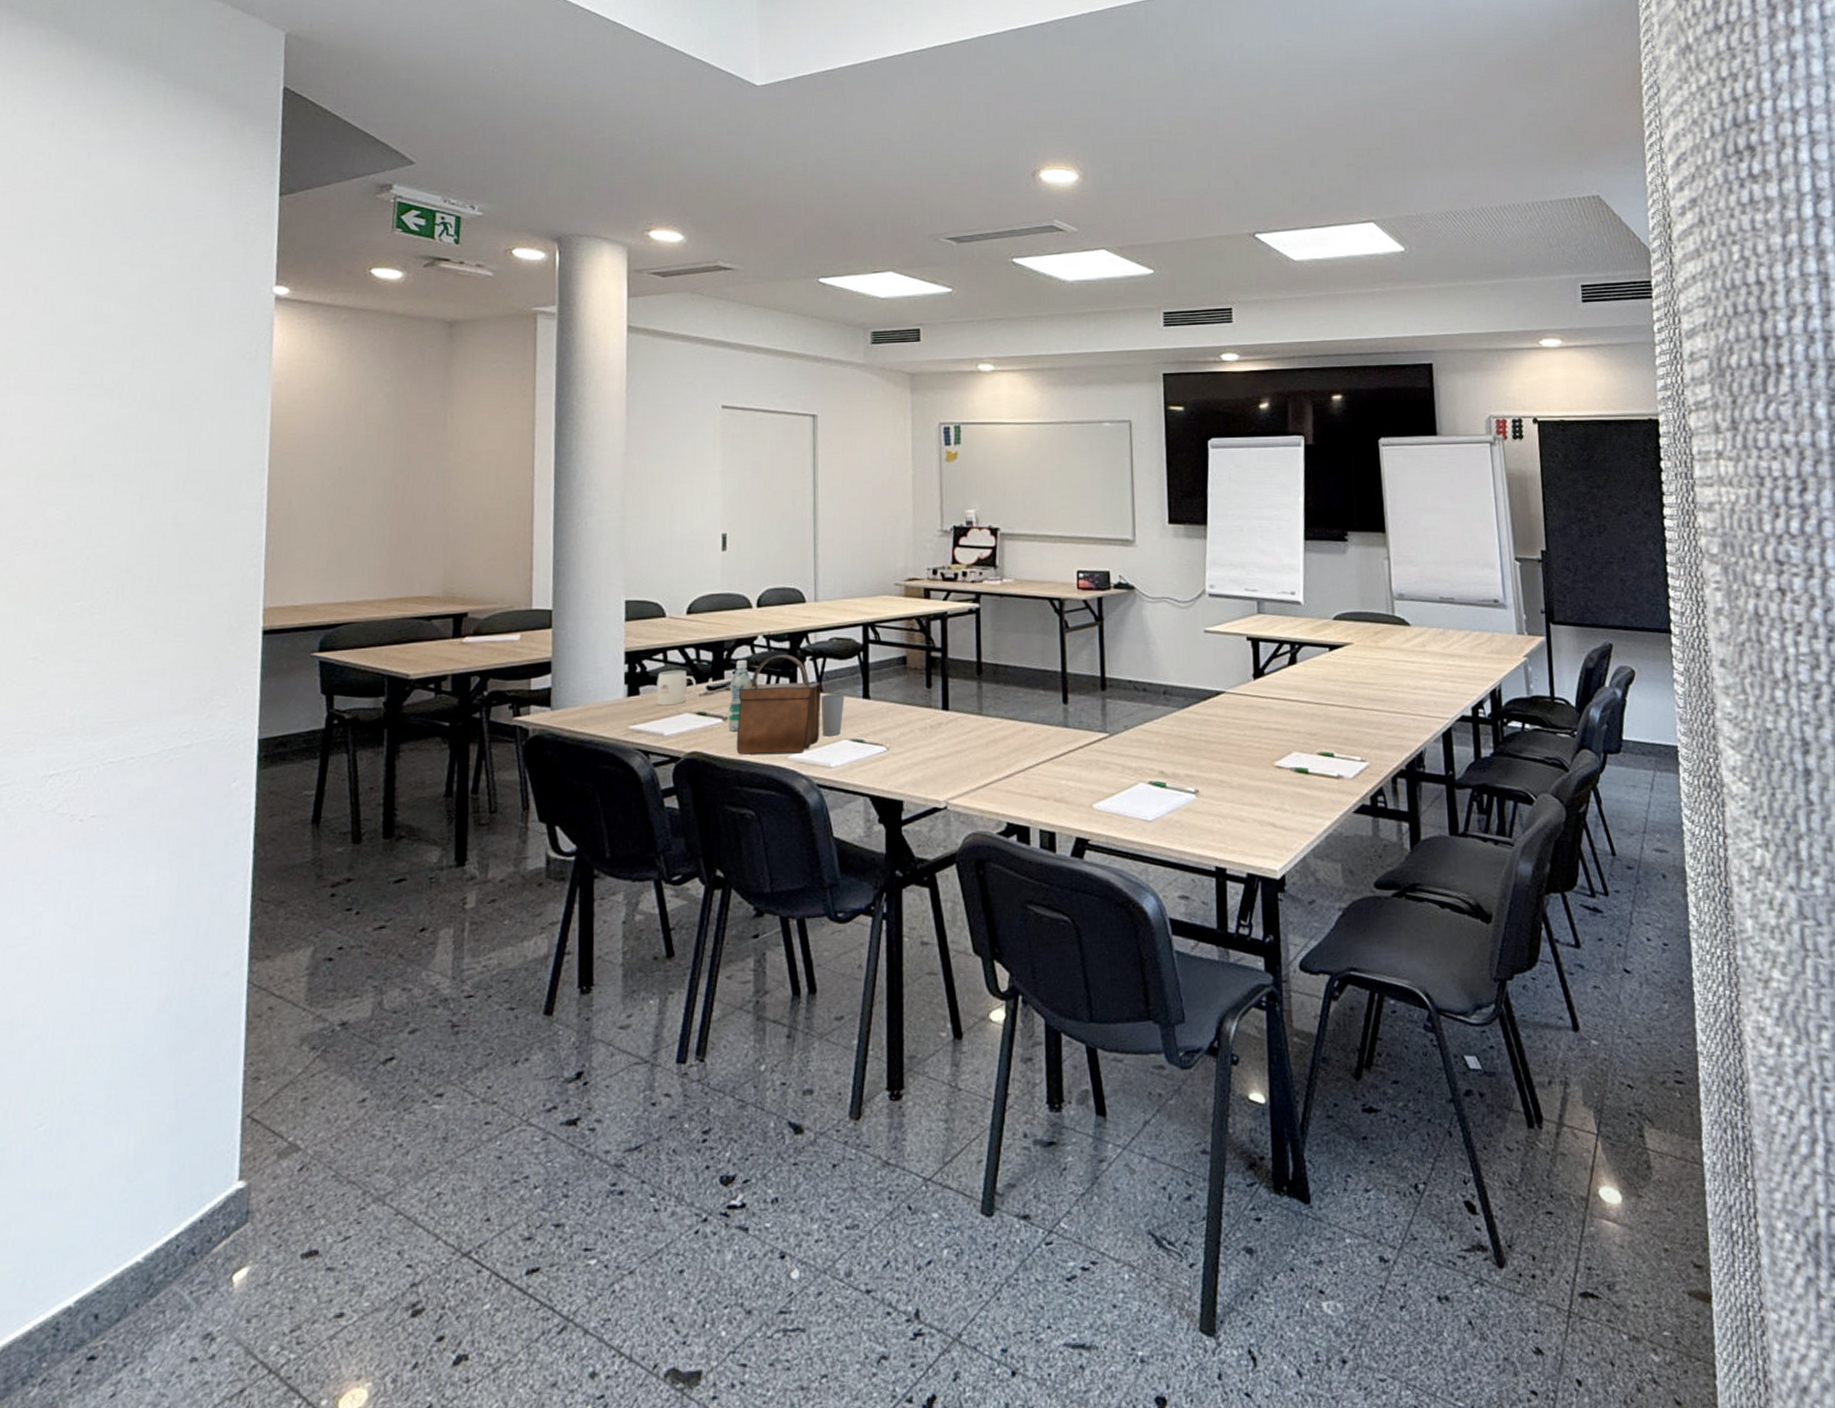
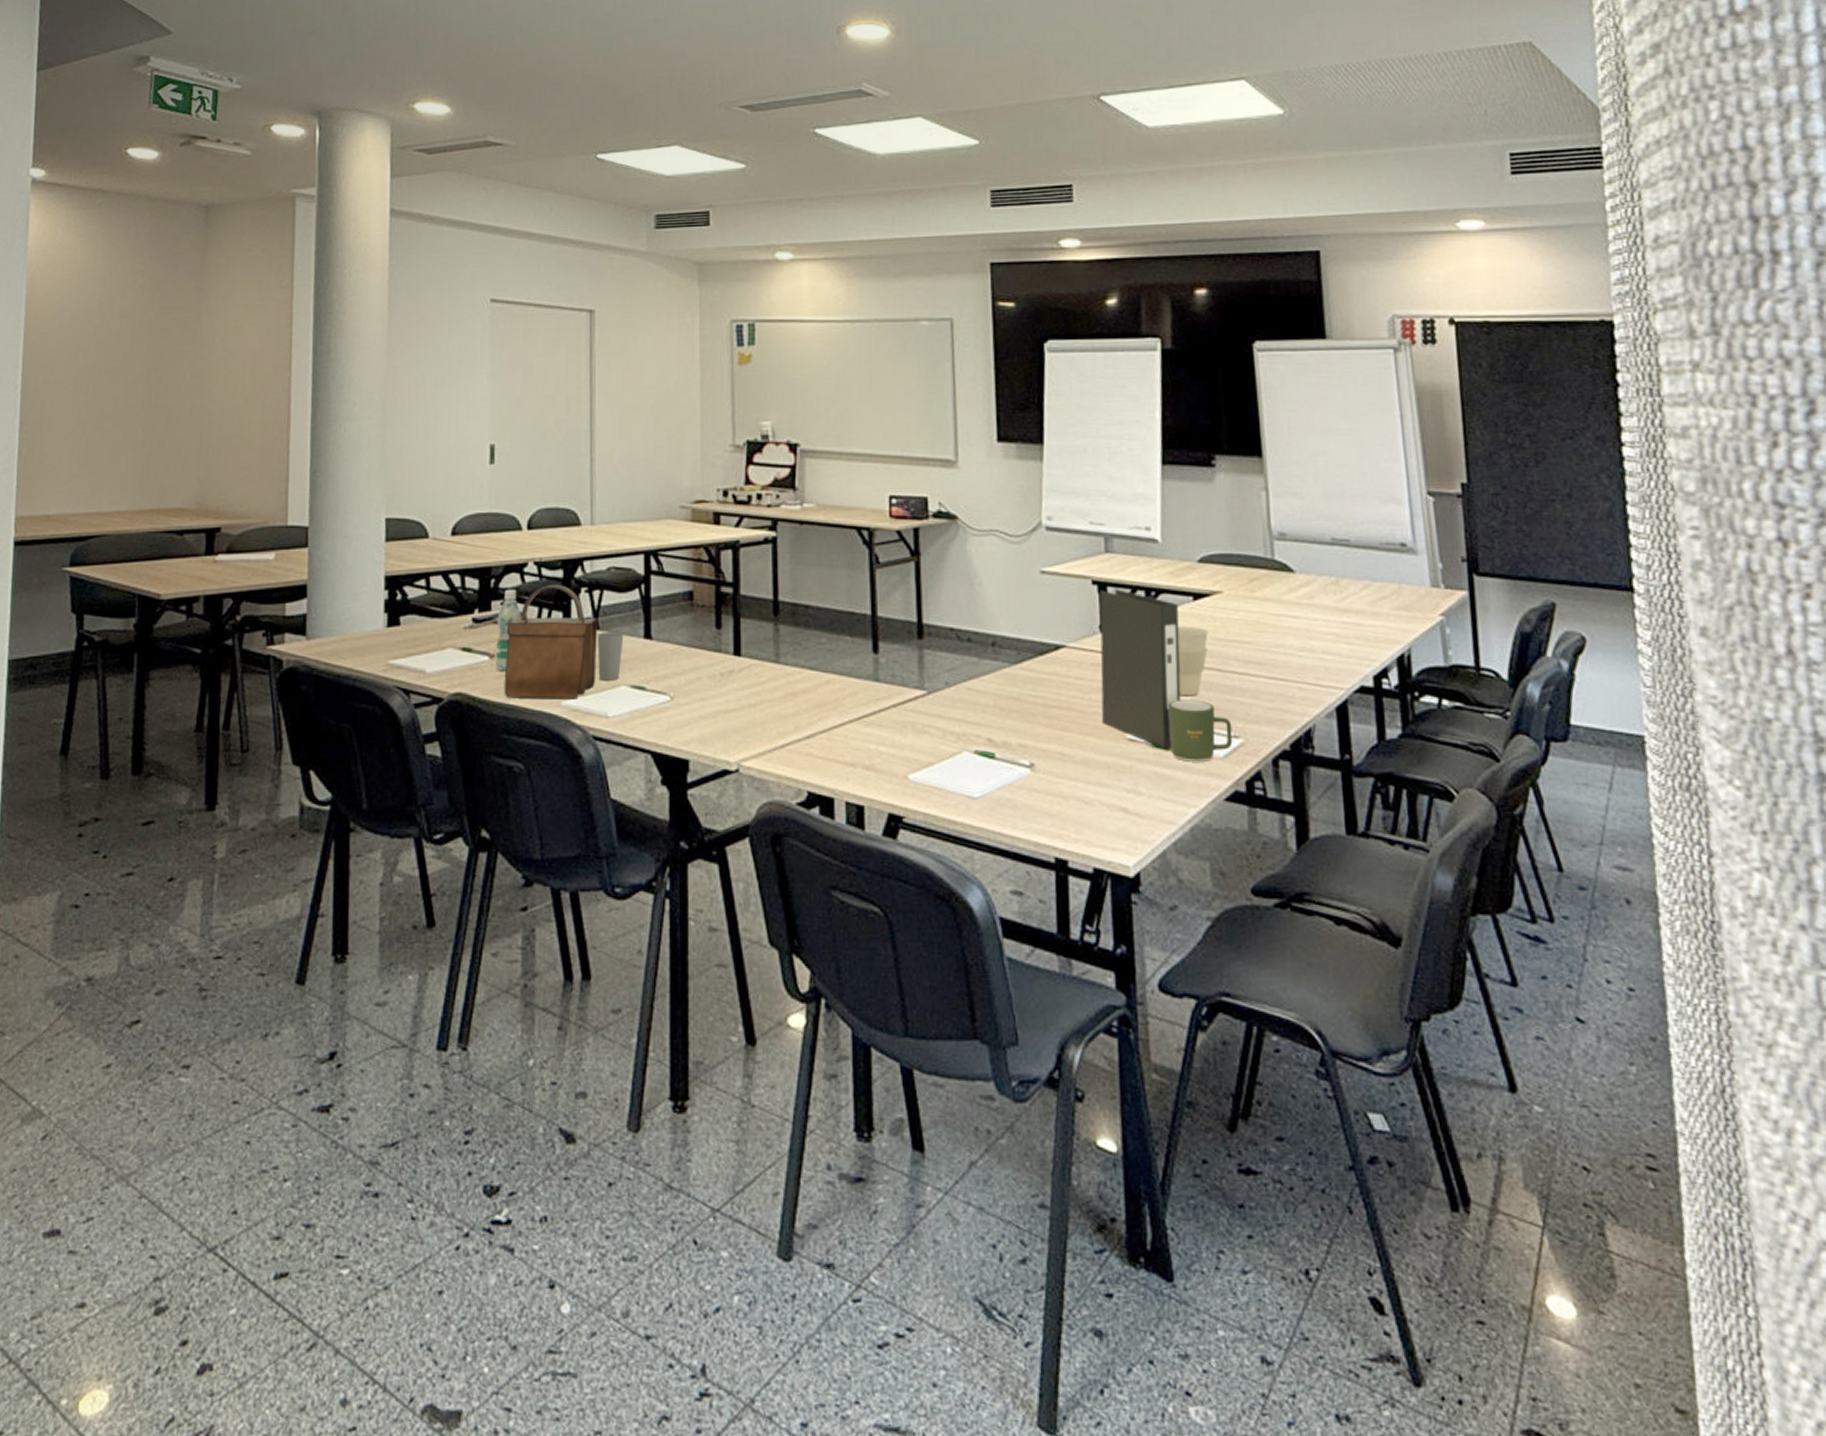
mug: present [656,670,697,706] -> none [418,598,462,639]
binder: none [1253,644,1319,773] -> present [1099,589,1181,749]
mug: none [1308,732,1360,783] -> present [1168,700,1233,762]
cup: none [1316,672,1341,730] -> present [1177,626,1208,696]

